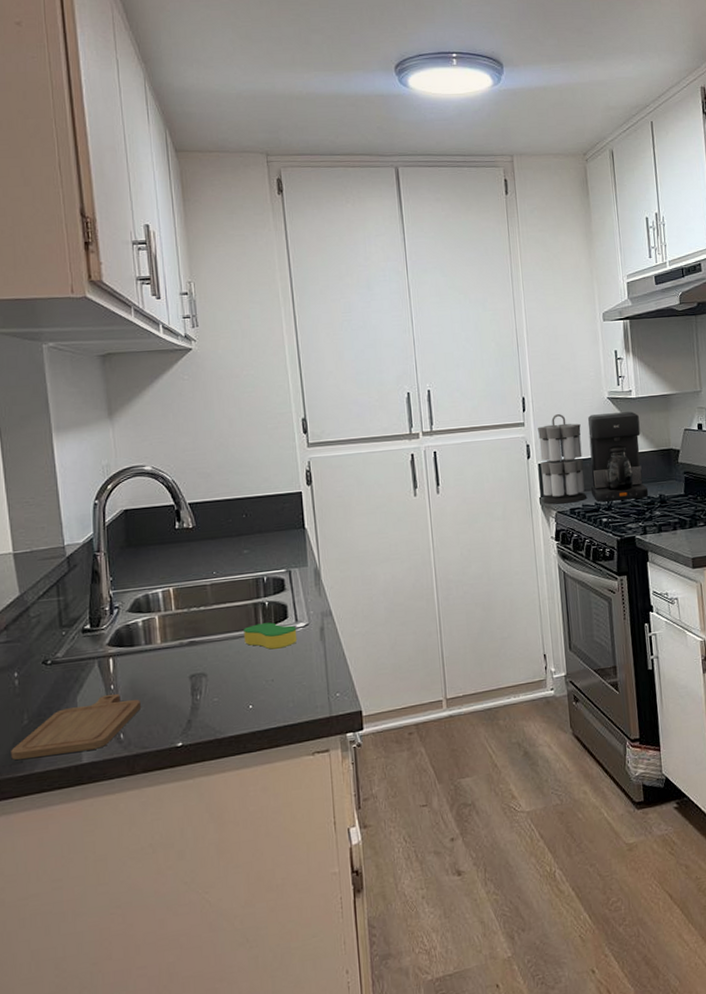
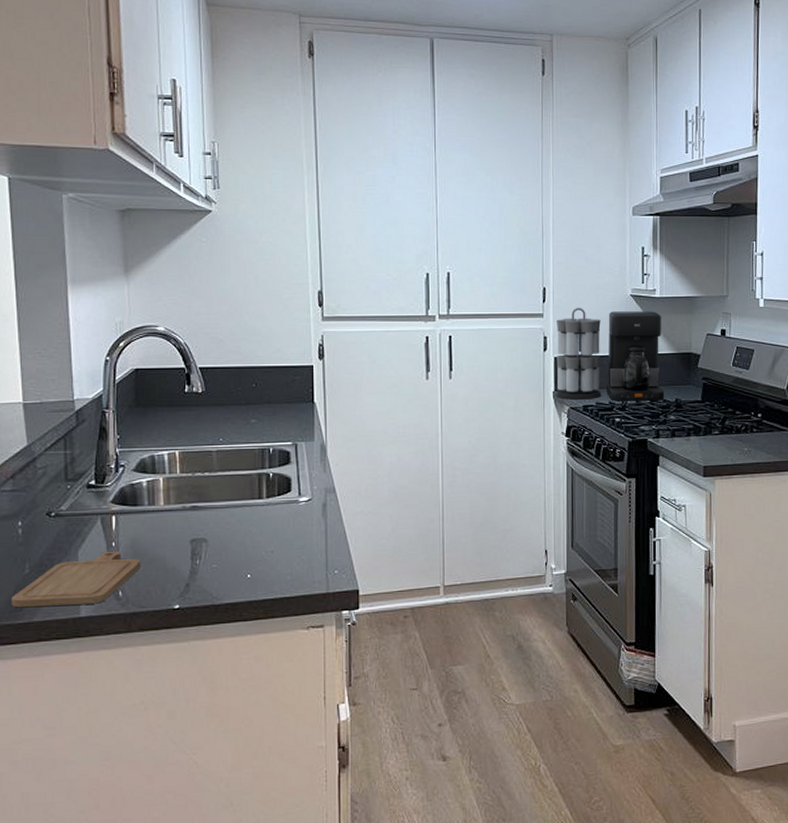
sponge: present [244,622,298,650] -> none [247,494,300,521]

